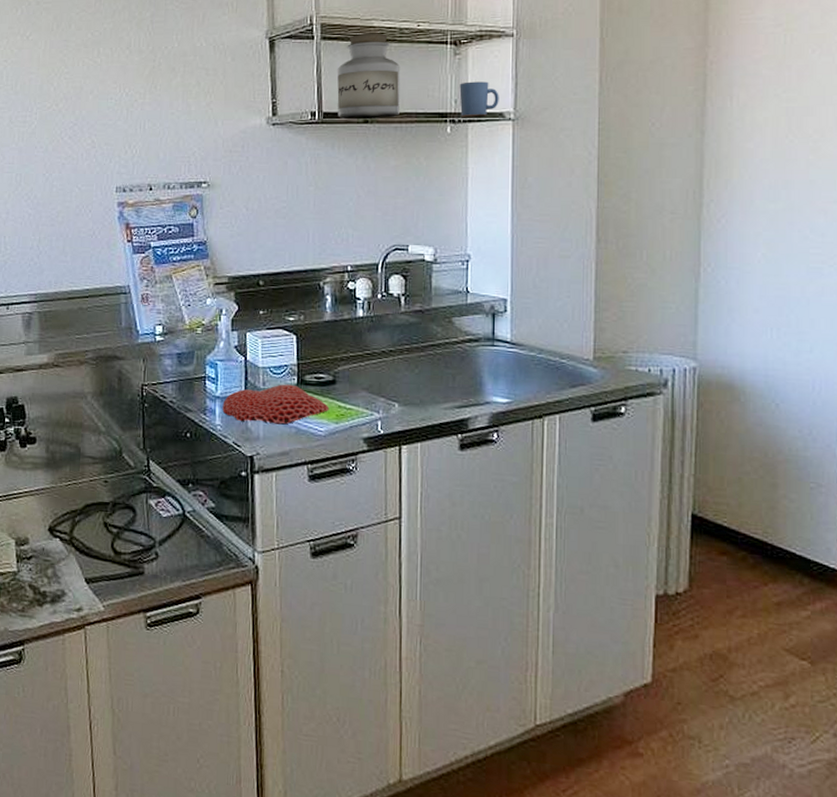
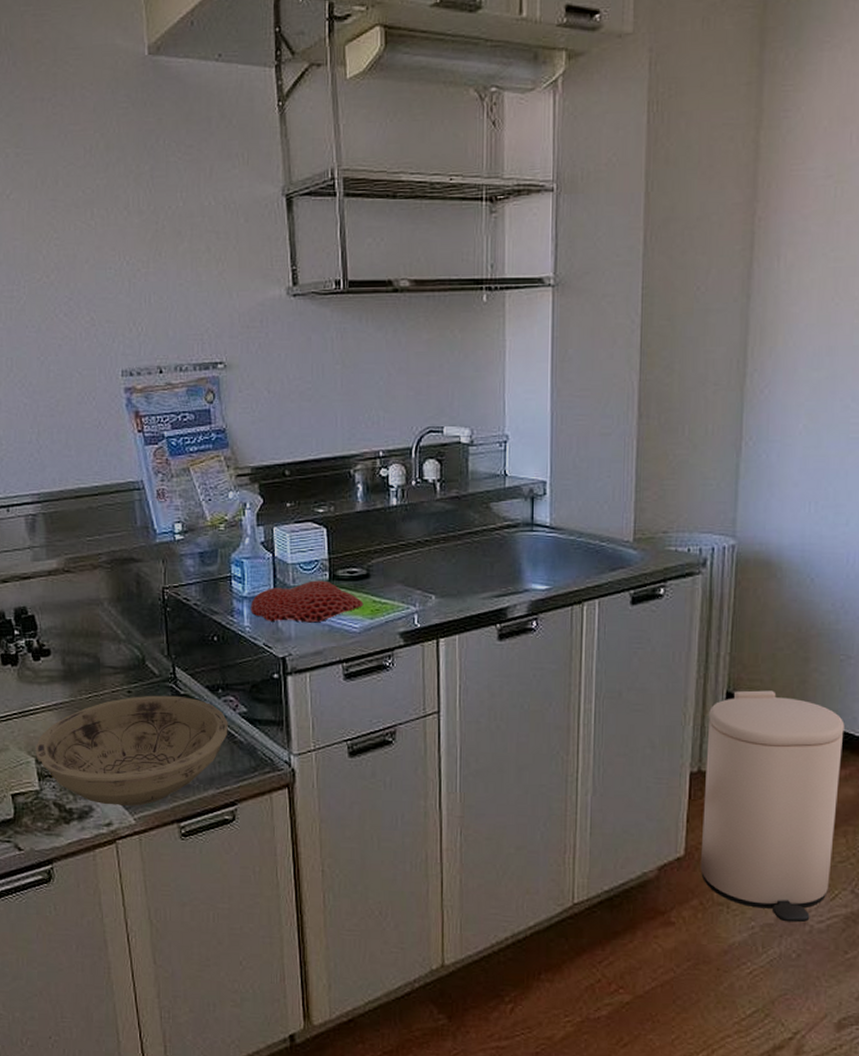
bowl: none [16,486,197,593] -> present [36,695,228,806]
jar: present [337,33,401,120] -> none [362,188,432,289]
mug: present [459,81,499,118] -> none [496,243,538,285]
pedal bin: none [669,514,818,765] -> present [700,690,845,923]

